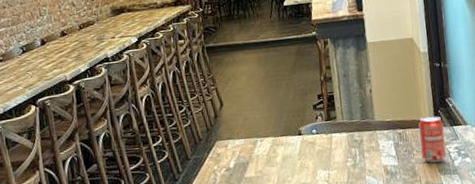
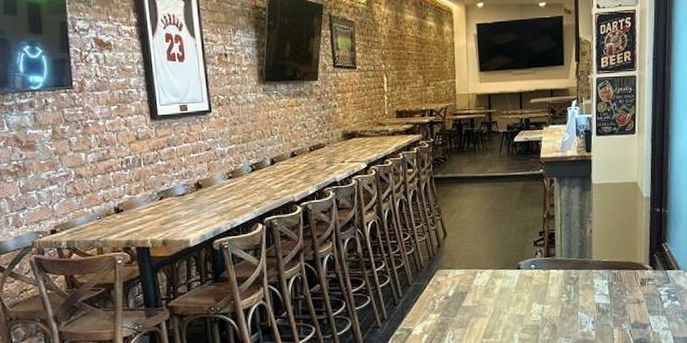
beverage can: present [418,115,447,163] -> none [633,258,658,304]

